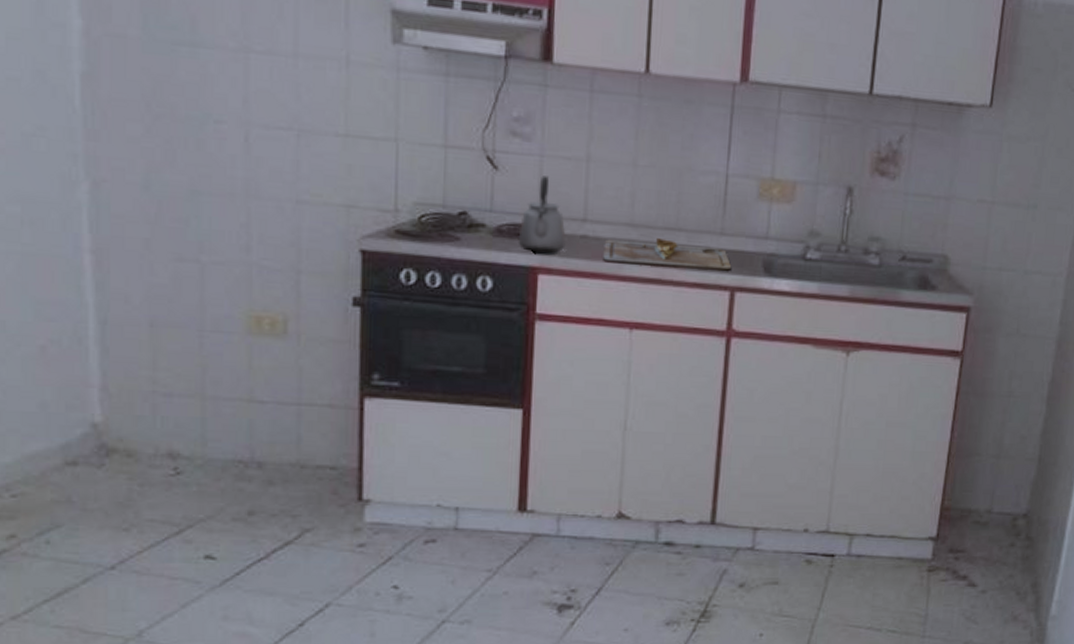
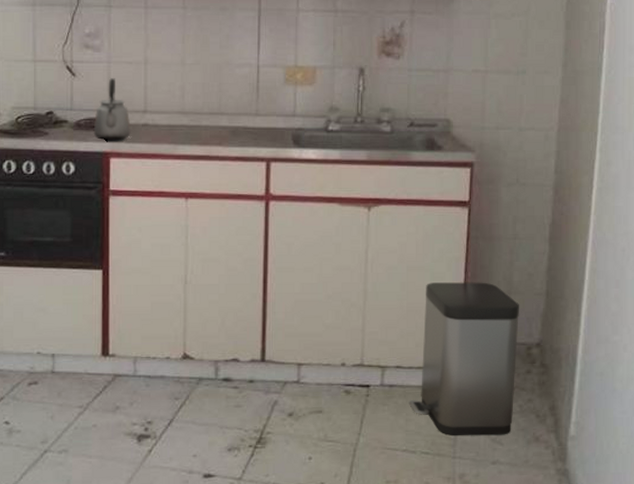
cutting board: present [602,237,732,271] -> none [160,121,267,145]
pedal bin: none [877,441,1008,613] -> present [408,282,519,436]

